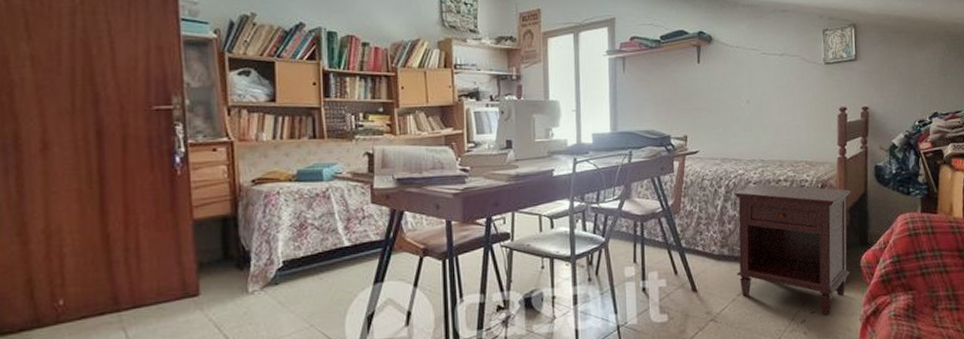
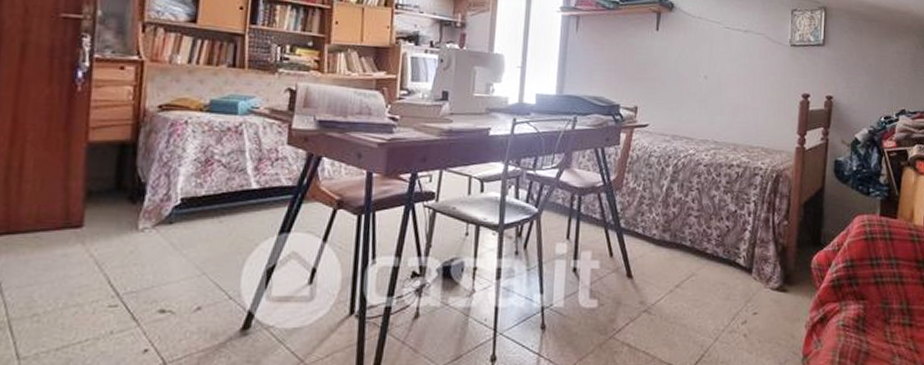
nightstand: present [734,184,851,316] -> none [677,167,808,319]

